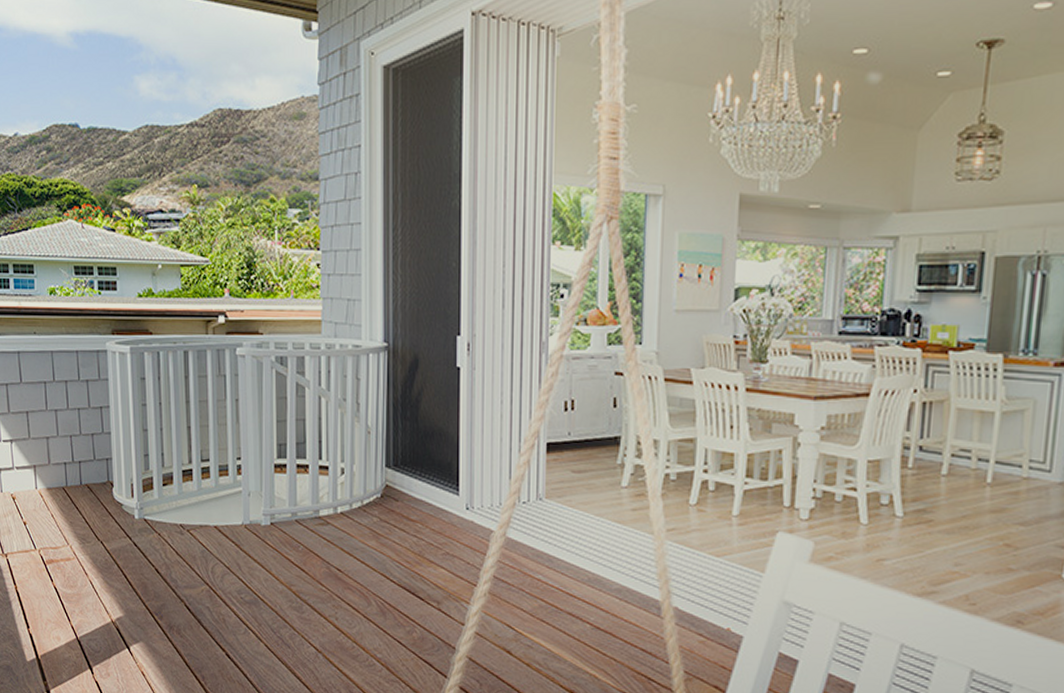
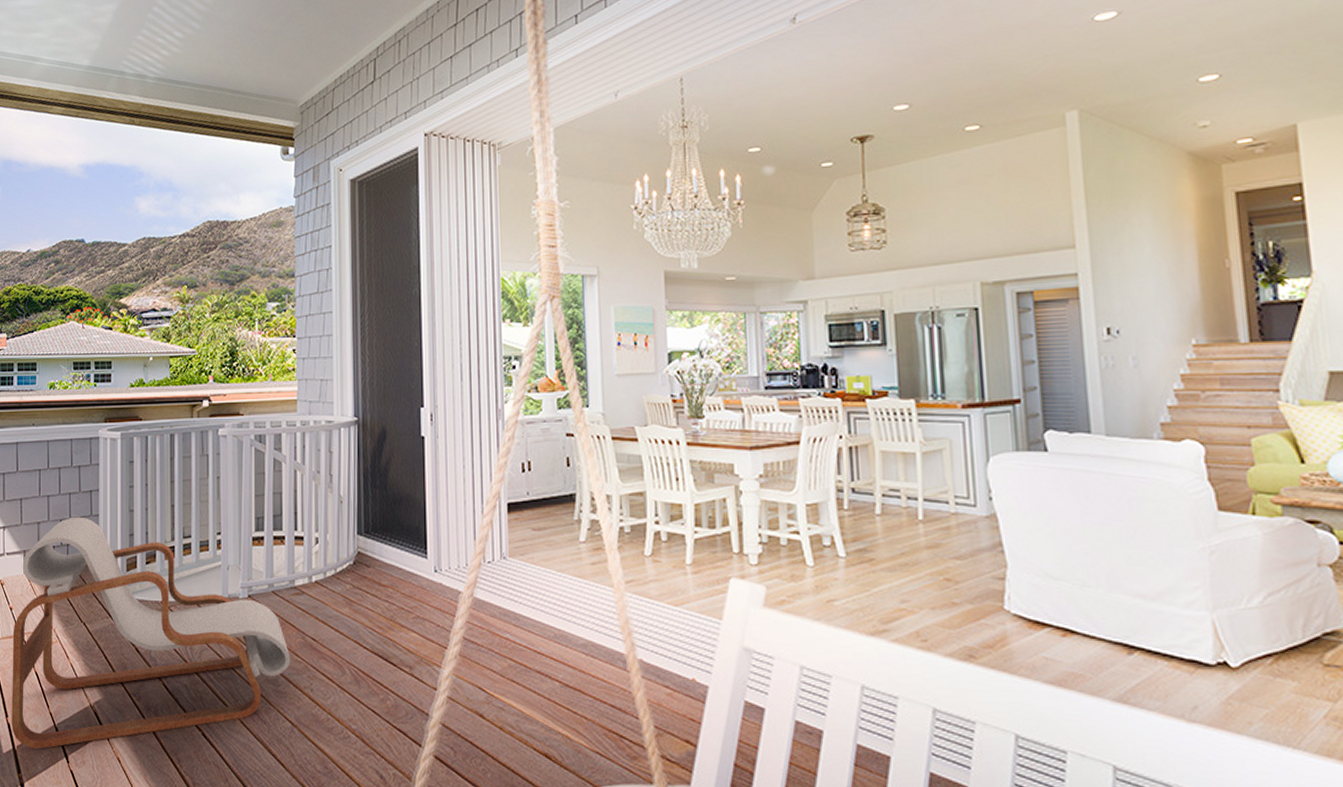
lounge chair: none [28,433,315,660] -> present [11,516,291,749]

